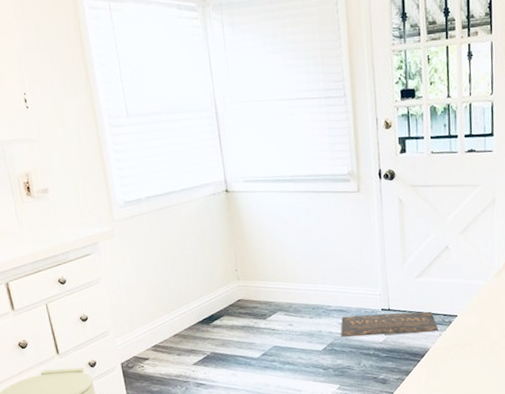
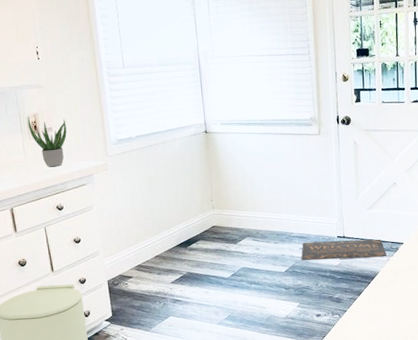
potted plant: none [18,177,65,235] -> present [27,117,67,167]

